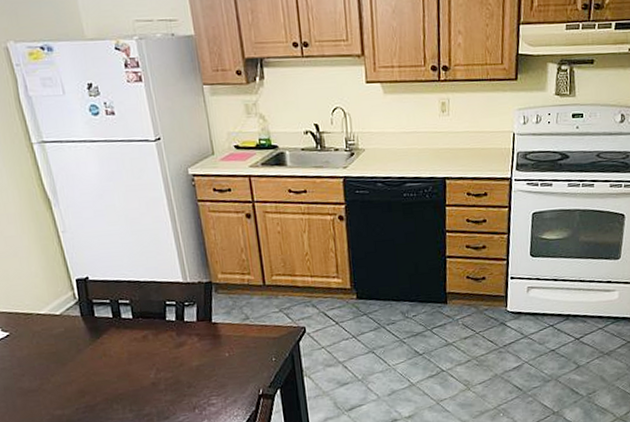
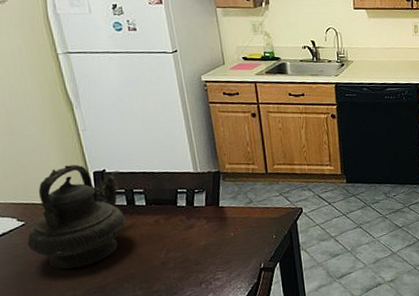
teapot: none [13,270,113,386] -> present [27,164,127,270]

